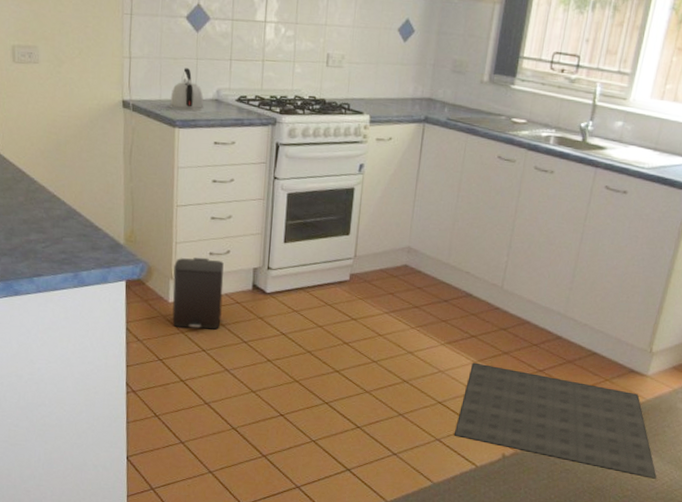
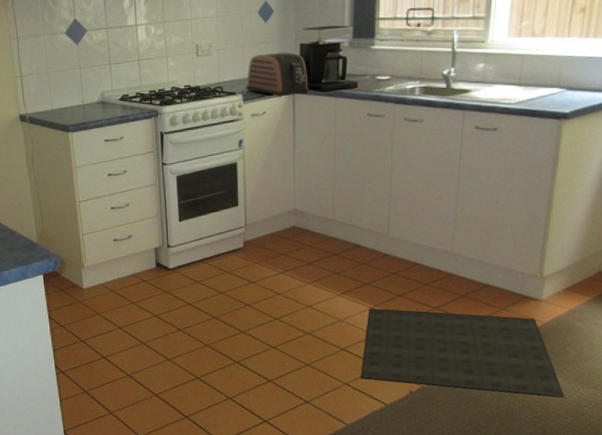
kettle: present [169,68,204,112] -> none [60,78,92,116]
pedal bin: present [172,257,224,330] -> none [83,244,132,310]
toaster: none [374,74,442,126] -> present [245,52,310,97]
coffee maker: none [436,54,495,128] -> present [299,25,359,93]

